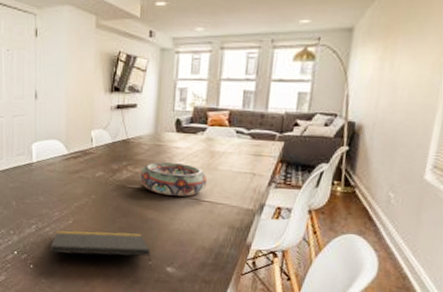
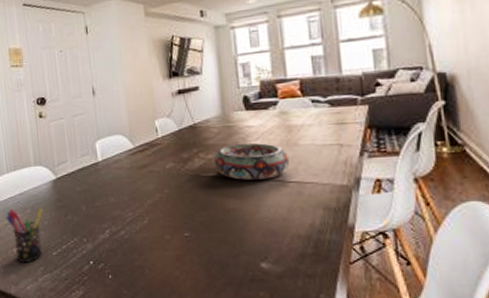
notepad: present [50,230,152,267] -> none [127,226,243,264]

